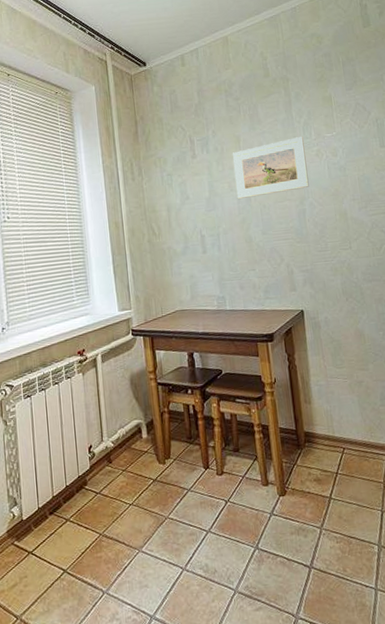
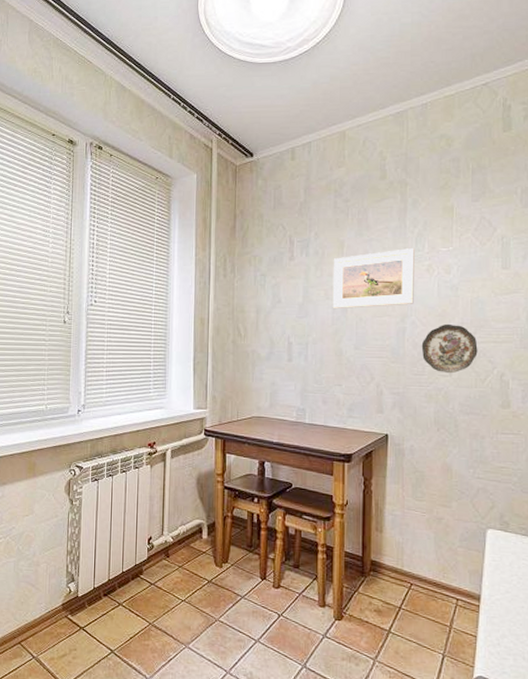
decorative plate: none [321,201,371,247] -> present [421,323,478,374]

